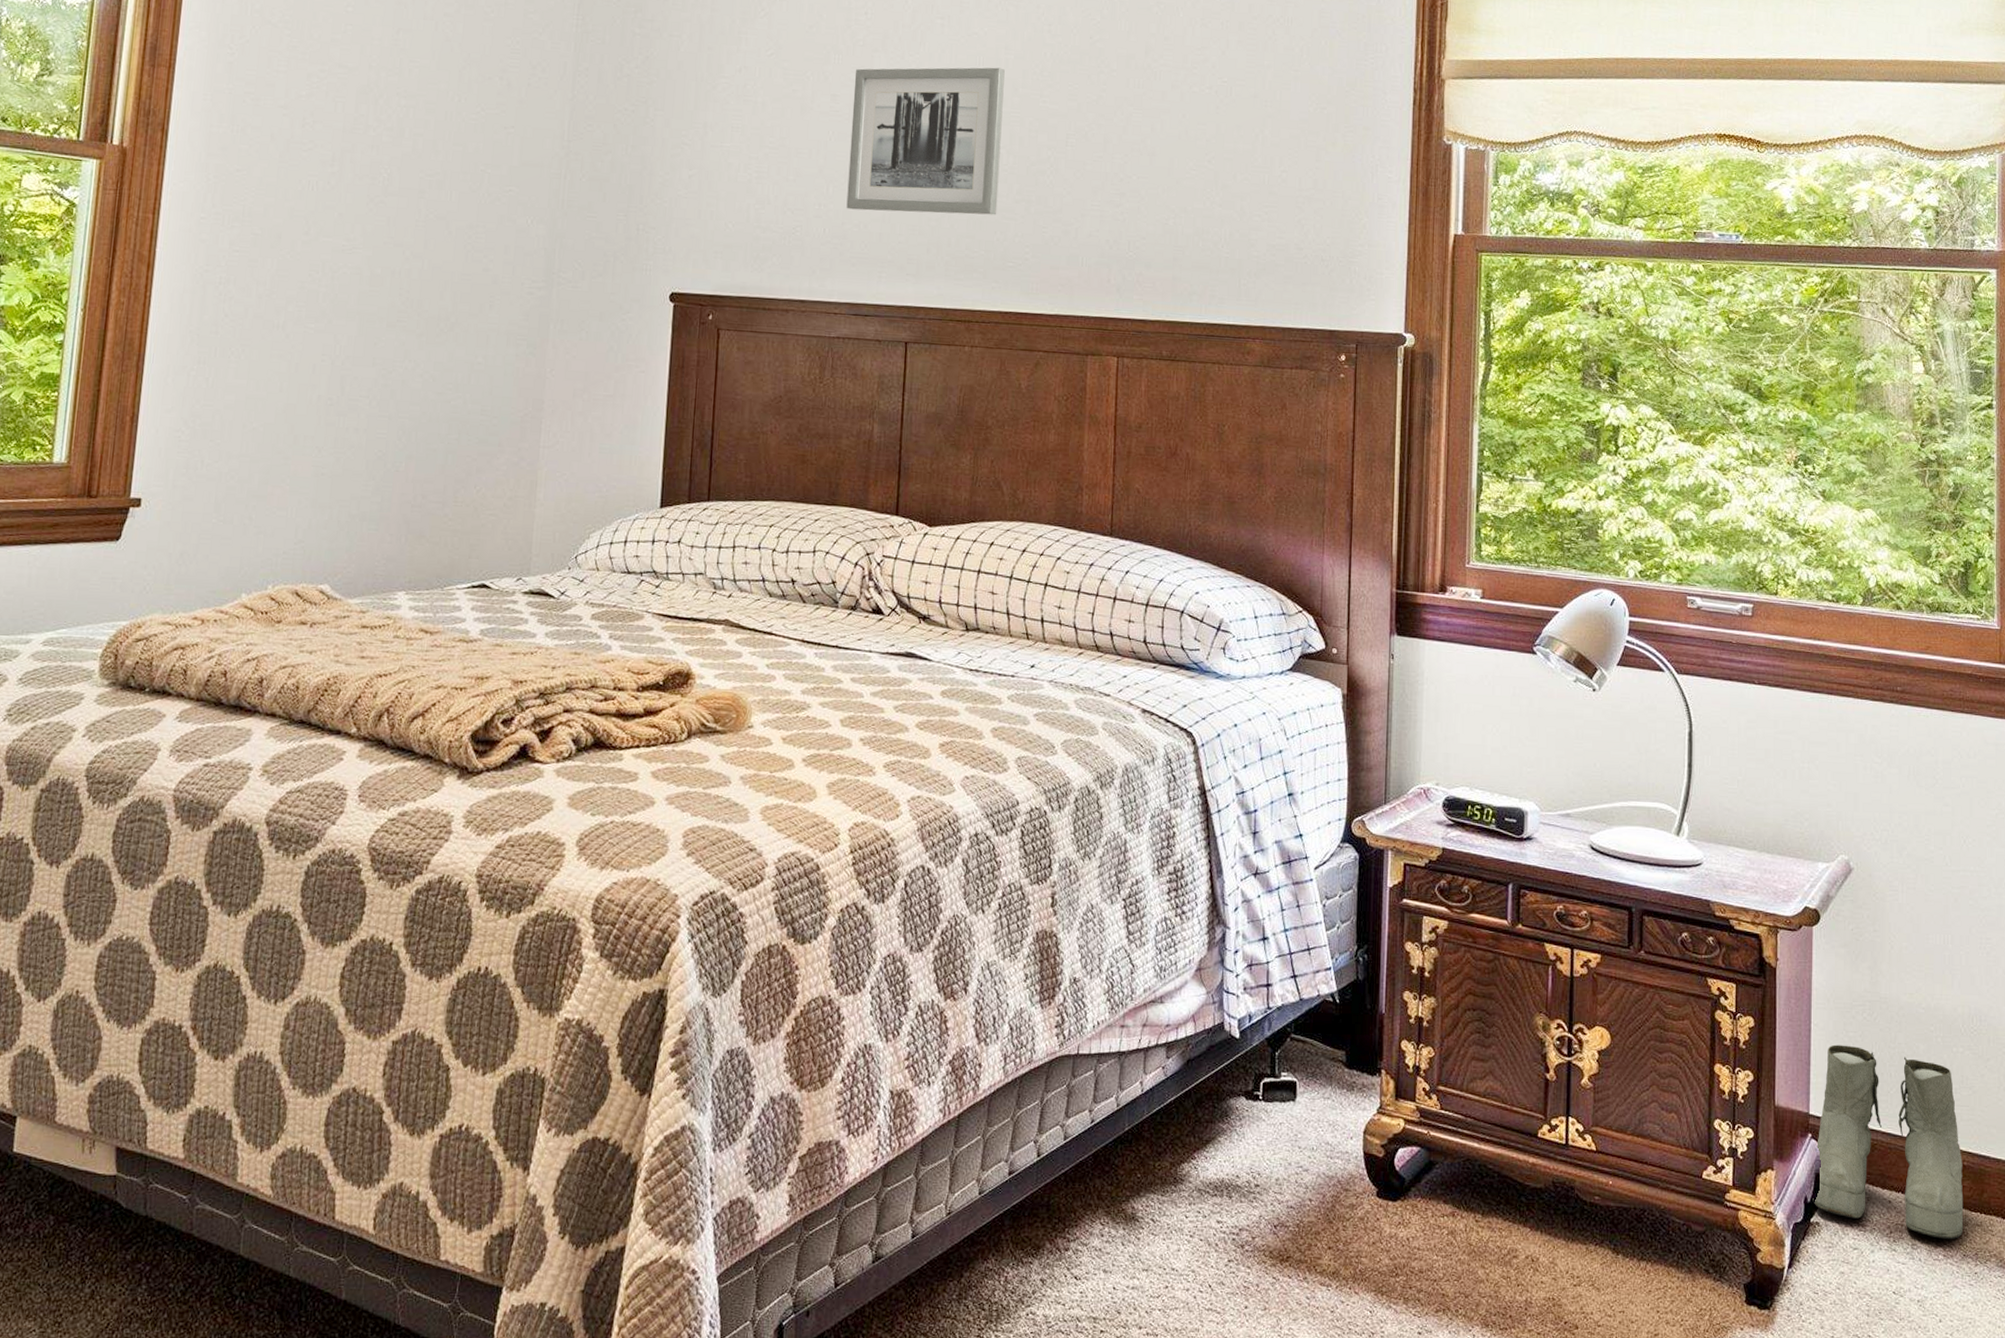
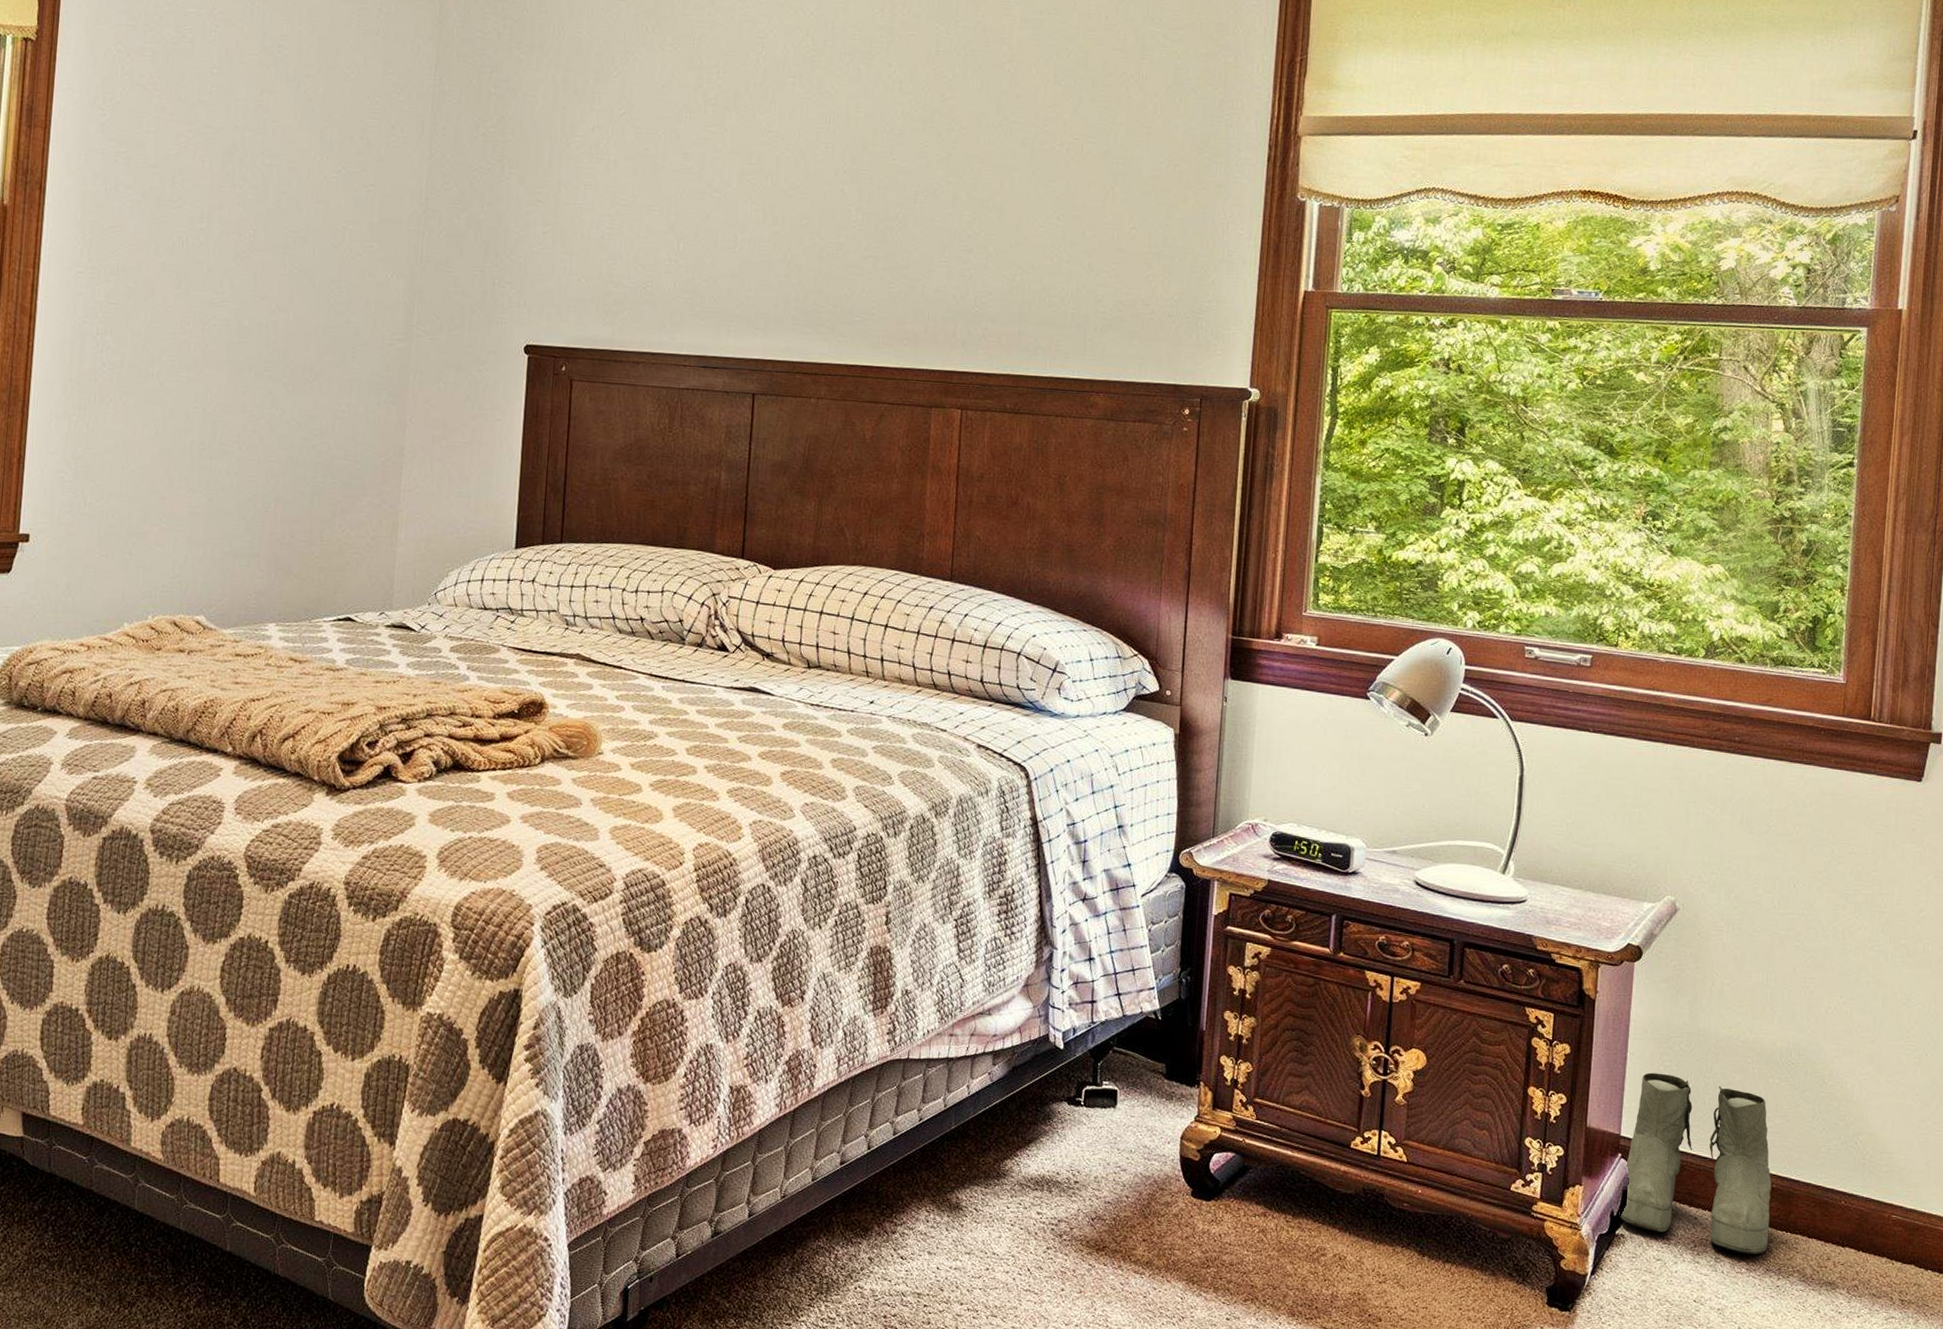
wall art: present [846,67,1005,215] -> none [696,125,855,271]

